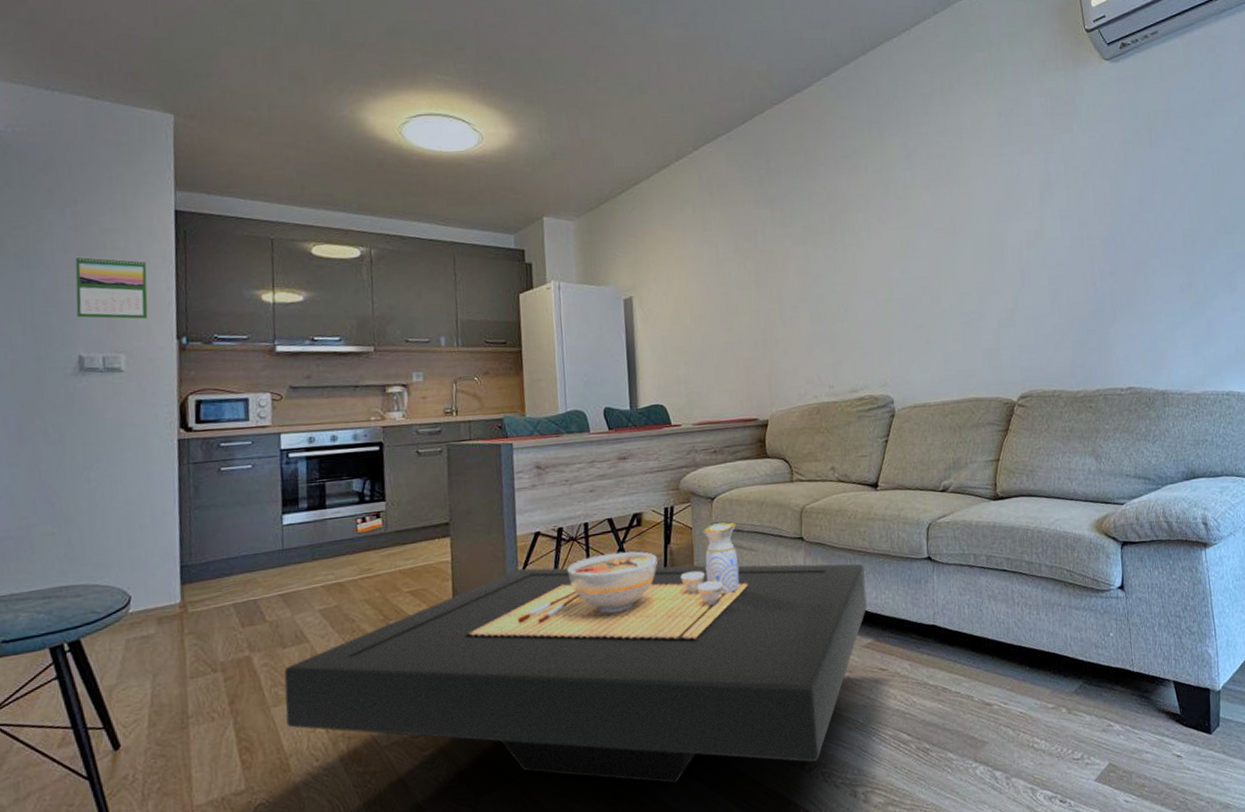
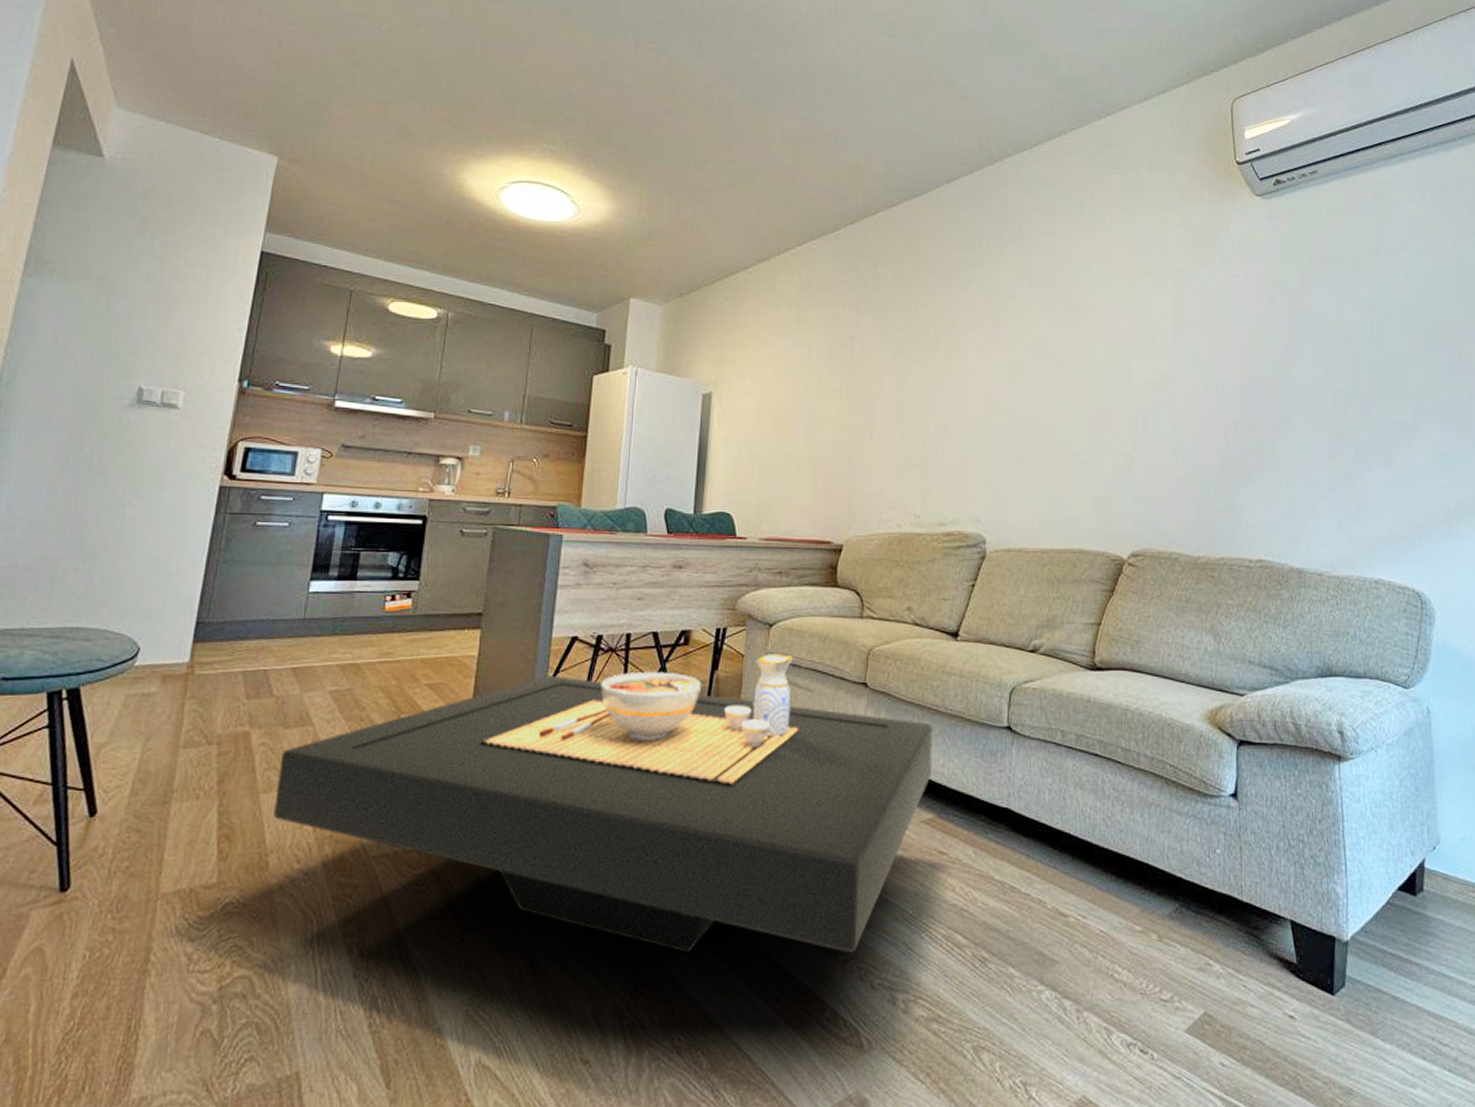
calendar: present [75,256,148,319] -> none [146,287,223,357]

